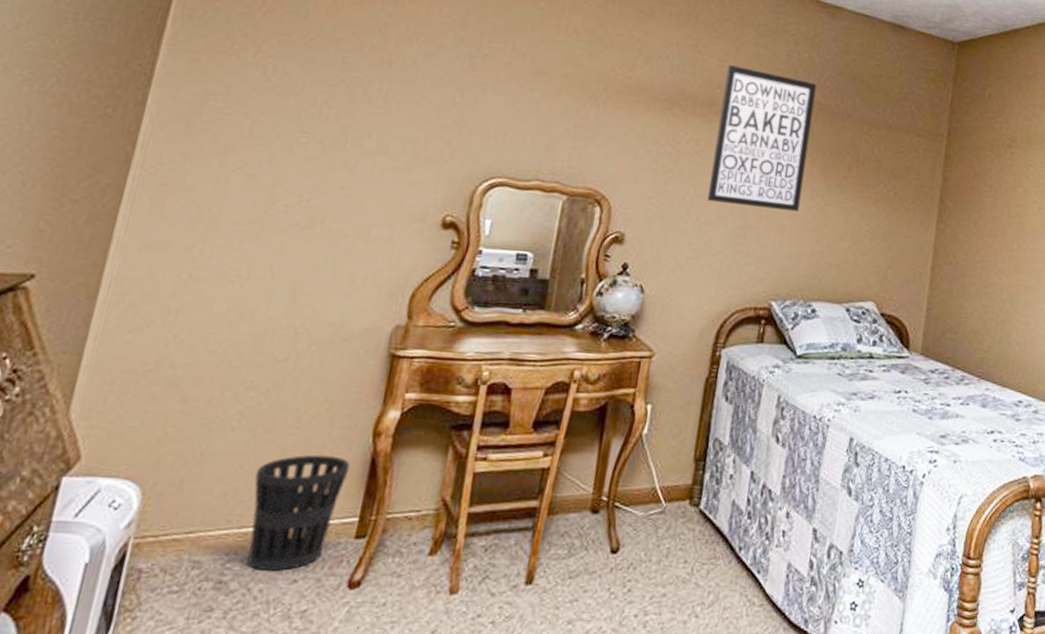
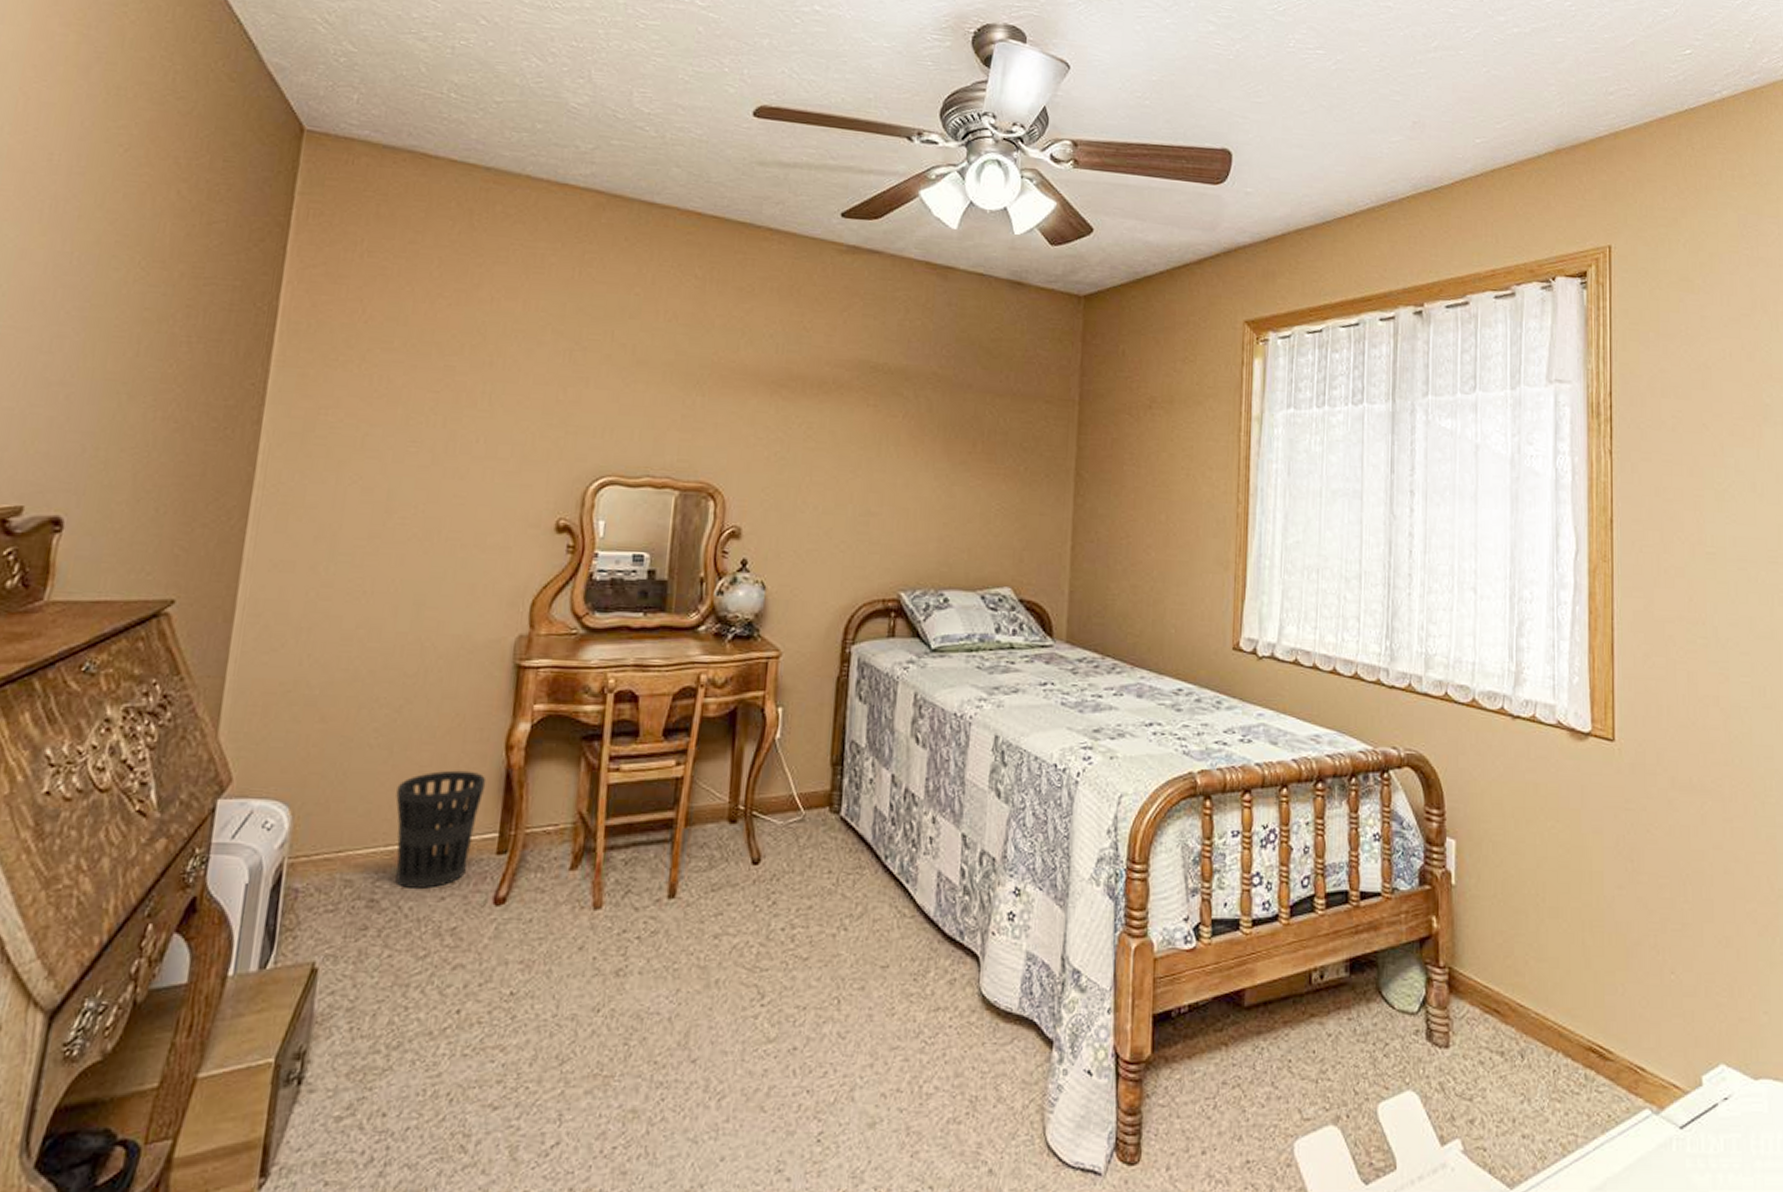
wall art: present [706,65,817,211] -> none [824,339,932,493]

